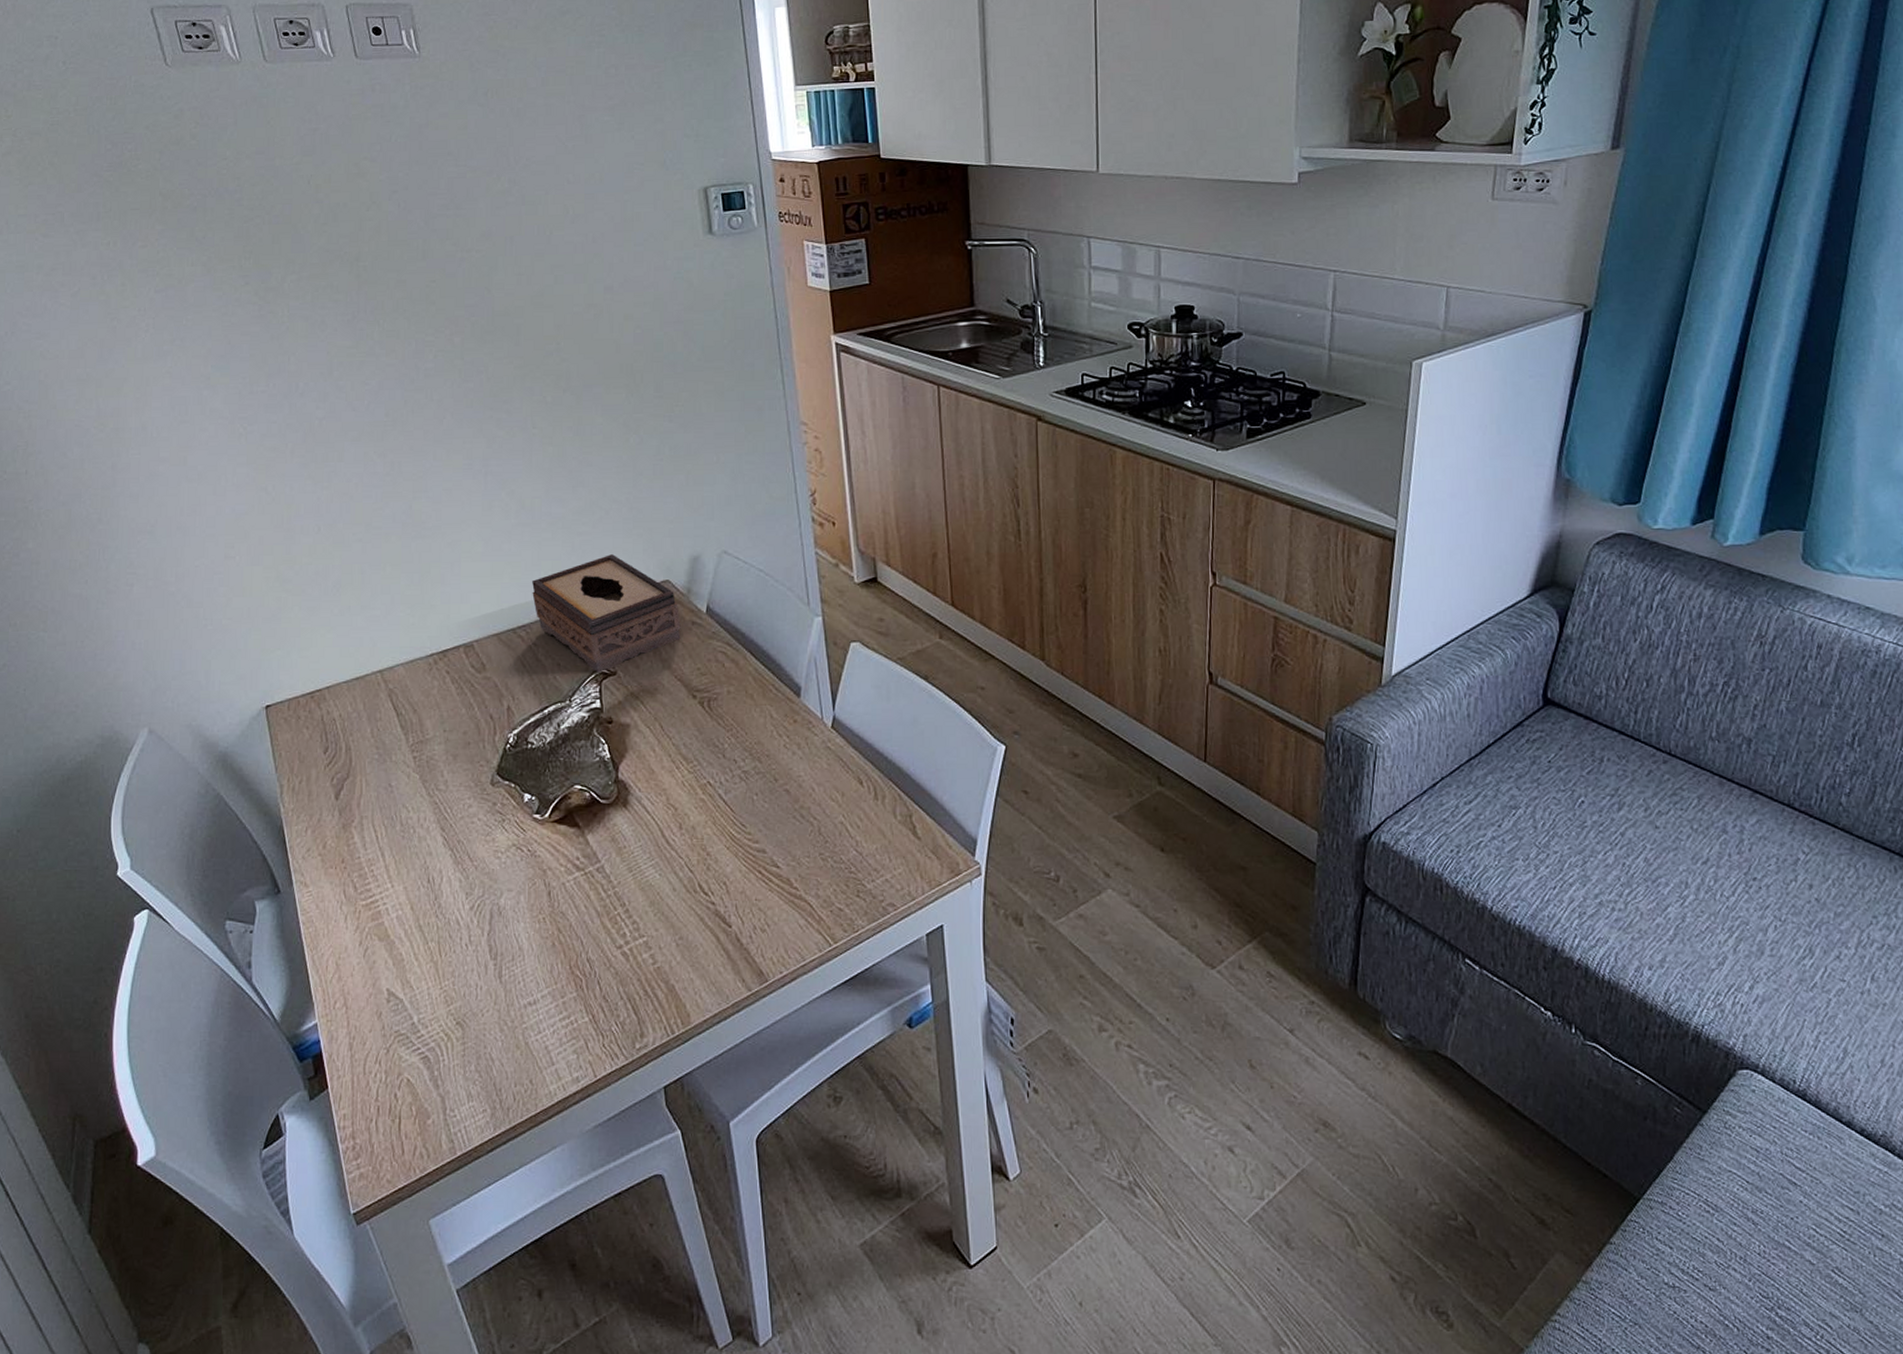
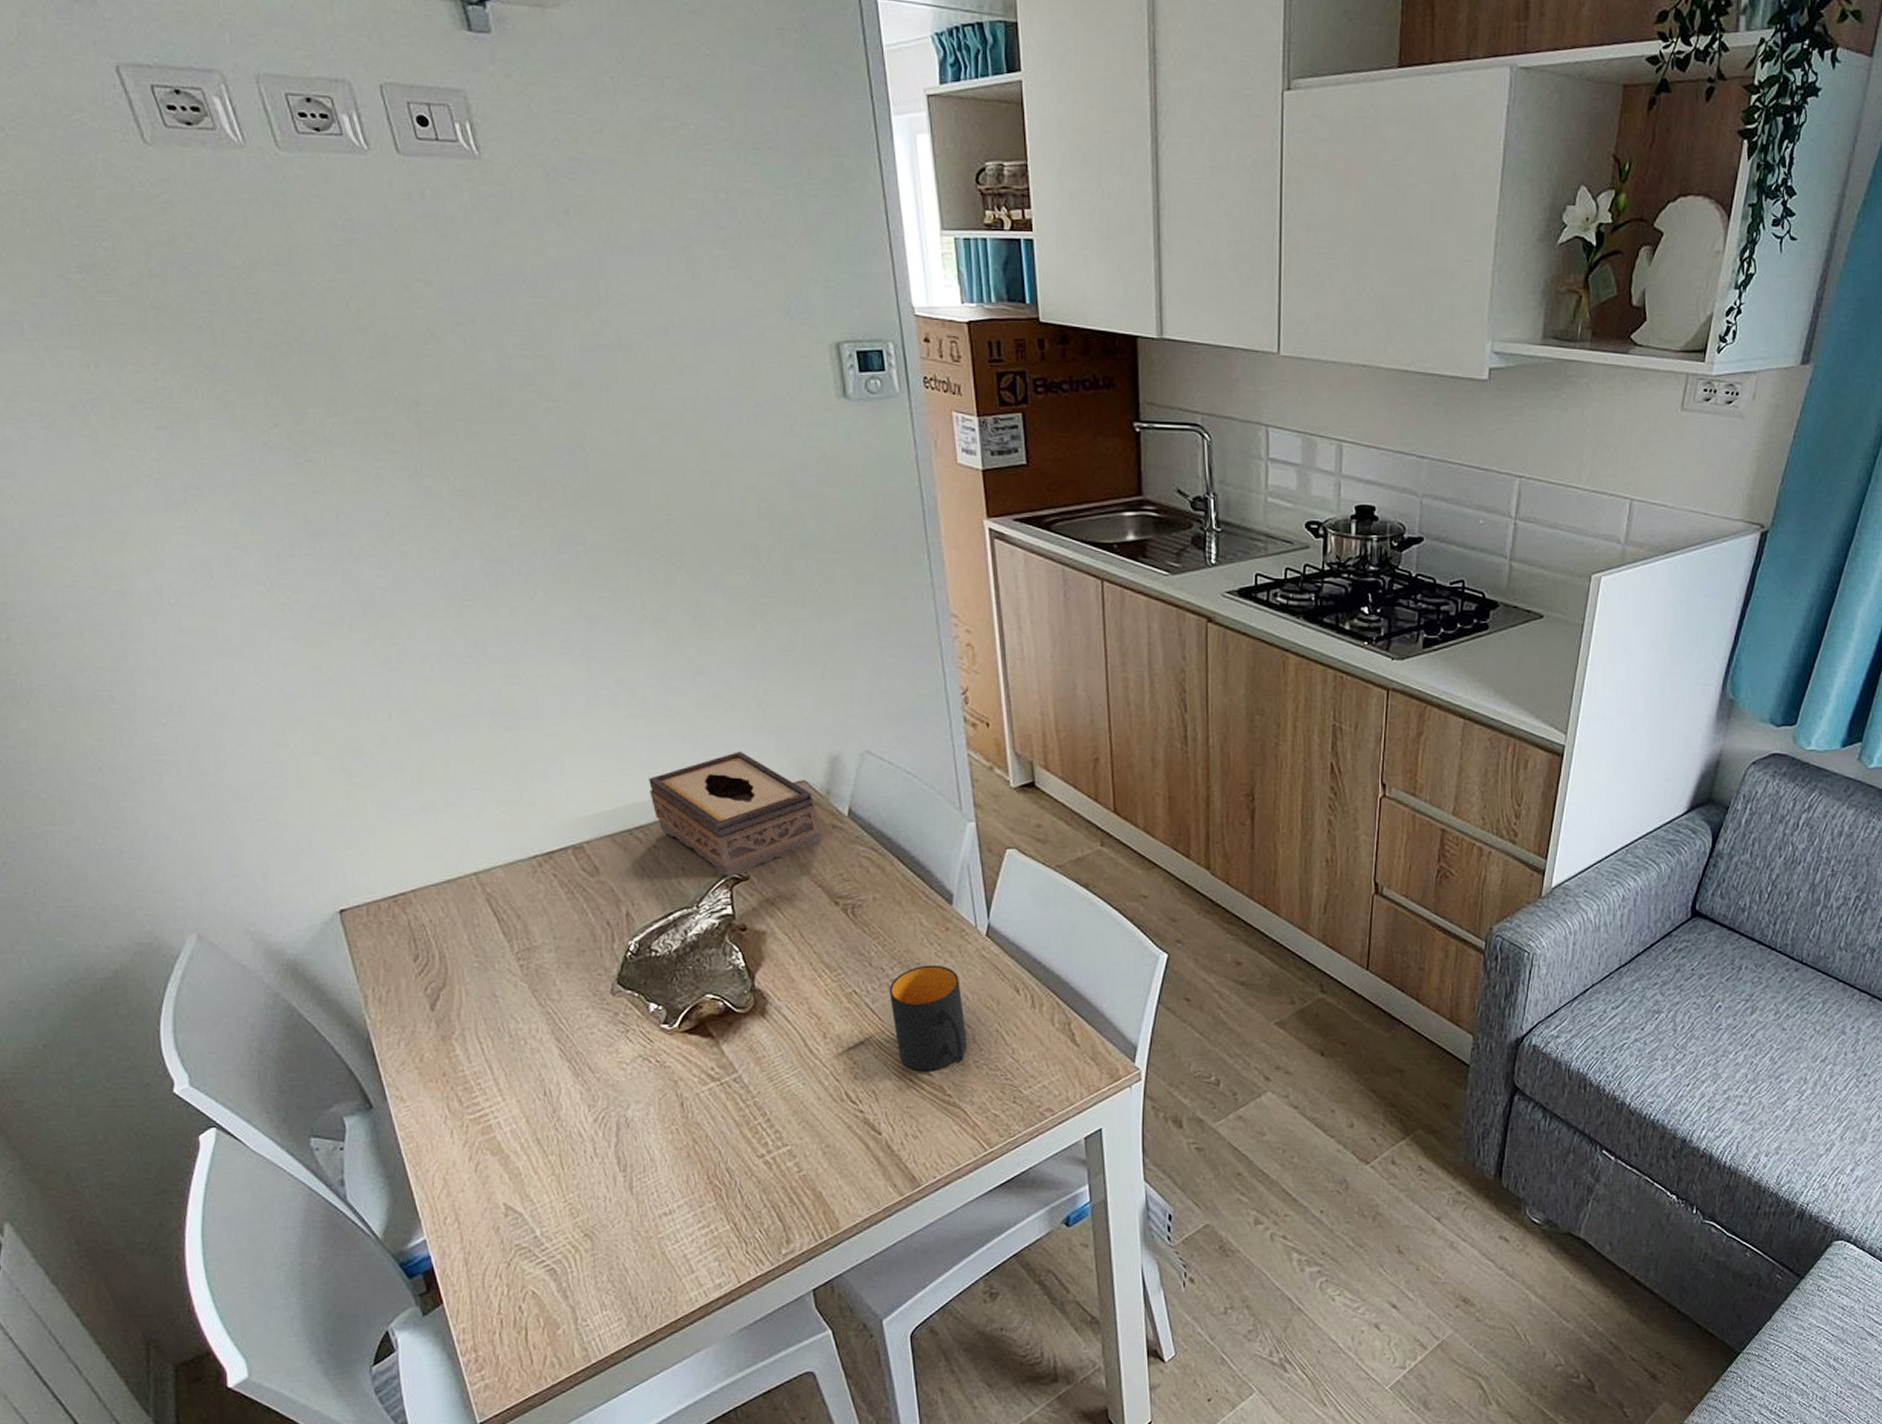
mug: none [740,756,813,862] -> present [889,965,967,1071]

